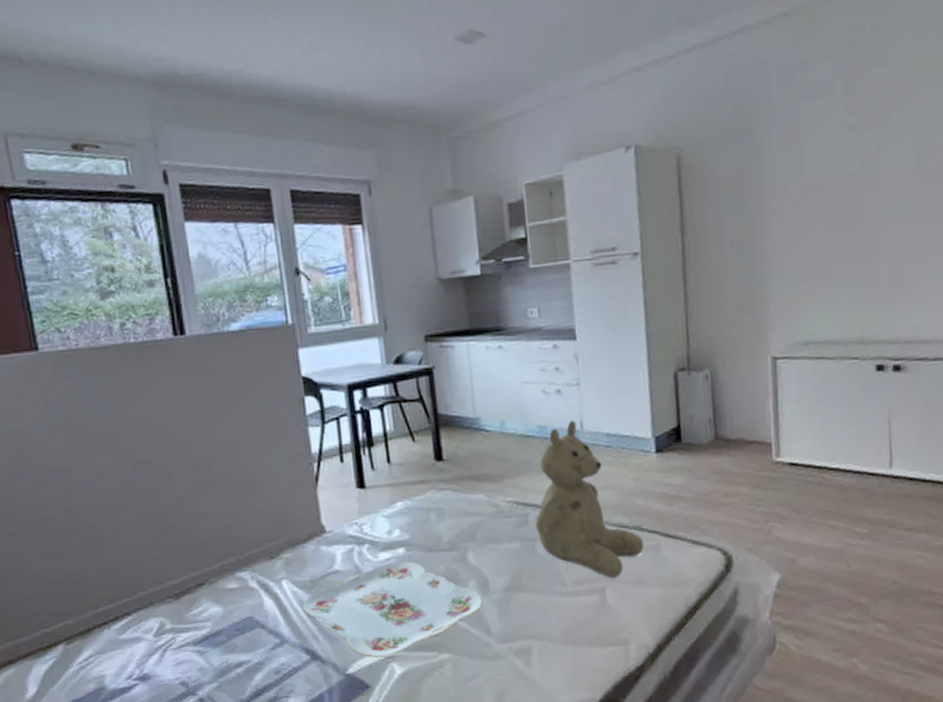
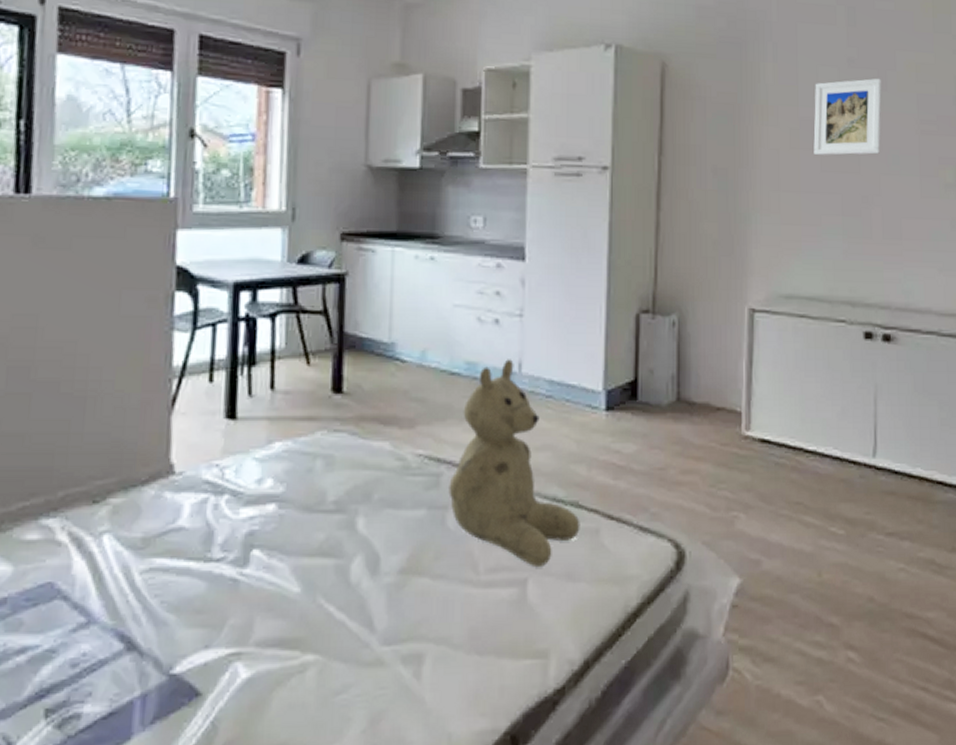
serving tray: present [302,561,482,658] -> none [124,522,368,653]
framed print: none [817,139,883,217] -> present [813,78,882,155]

